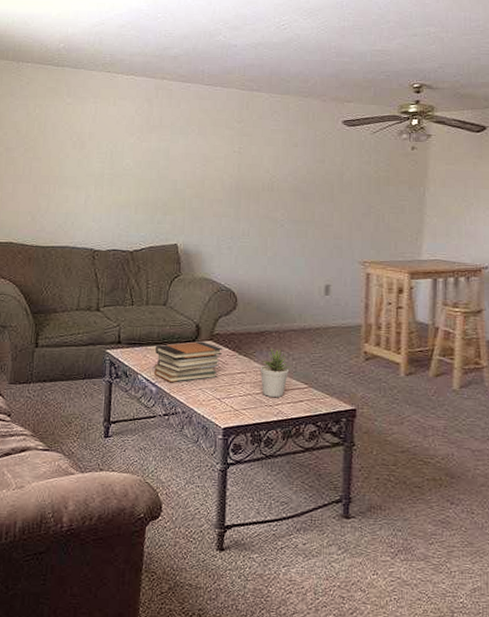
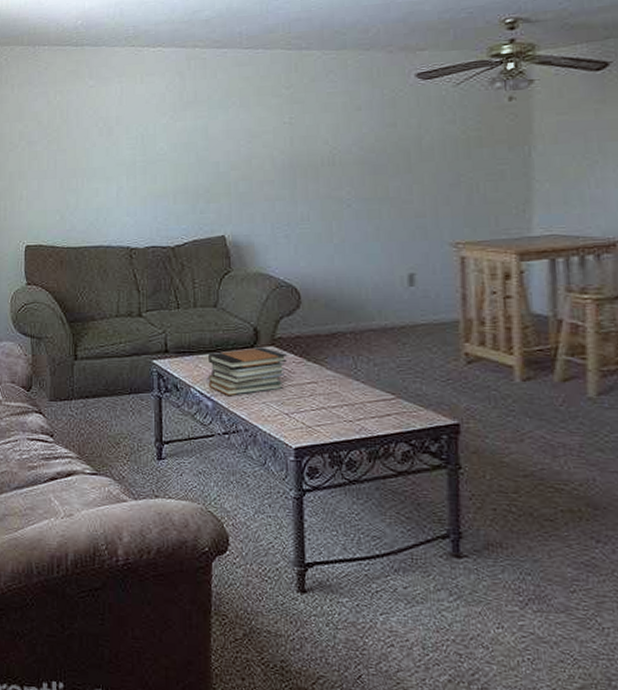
potted plant: present [260,349,291,398] -> none [334,353,372,412]

